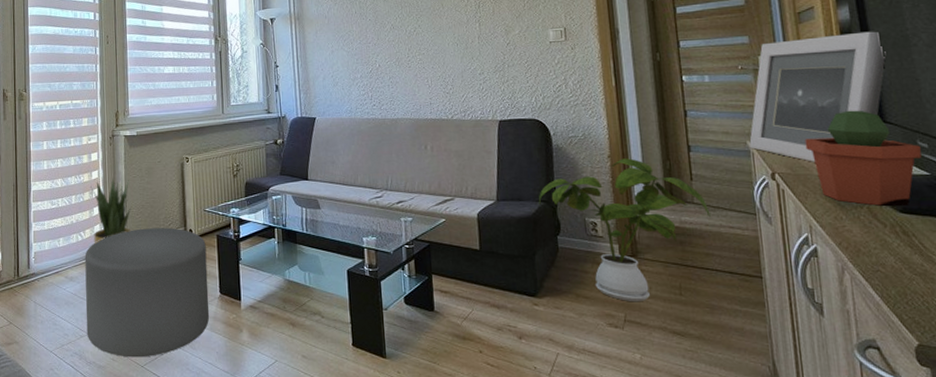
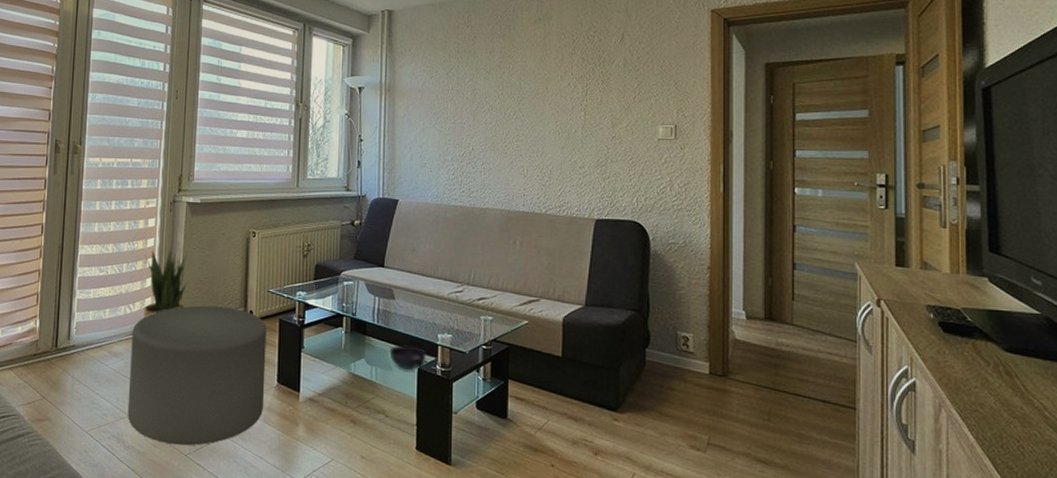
bowl: none [320,250,354,273] -> present [389,345,426,370]
house plant: present [538,158,711,302] -> none [629,271,809,426]
picture frame: present [748,31,886,162] -> none [856,157,1009,291]
succulent plant: present [805,110,922,207] -> none [915,239,1034,346]

